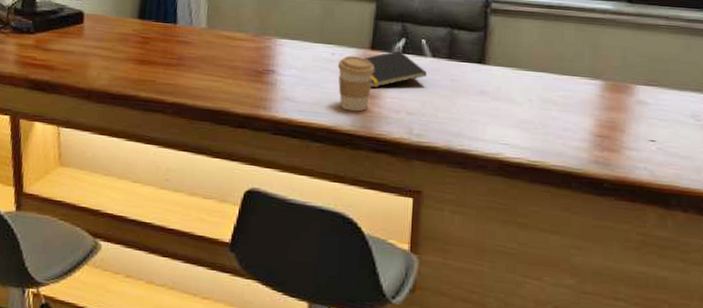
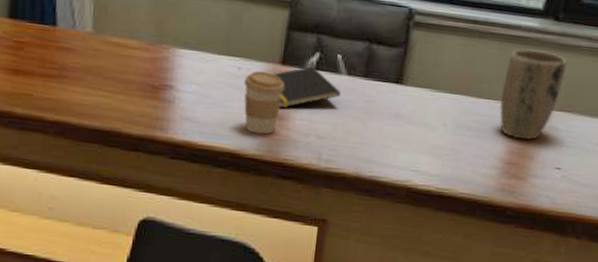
plant pot: none [583,29,646,113] -> present [499,48,567,140]

